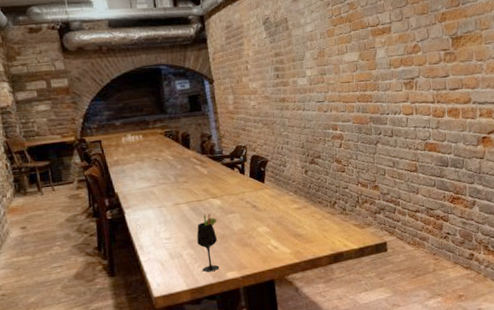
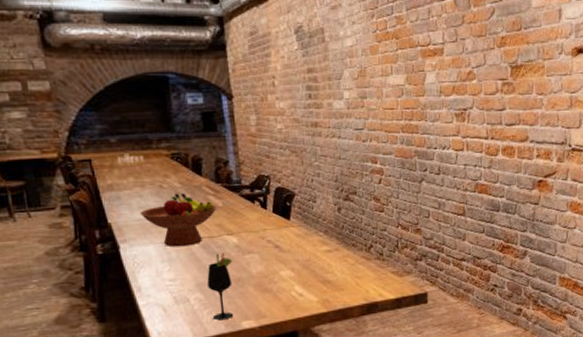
fruit bowl: none [140,164,203,211] -> present [140,192,217,248]

